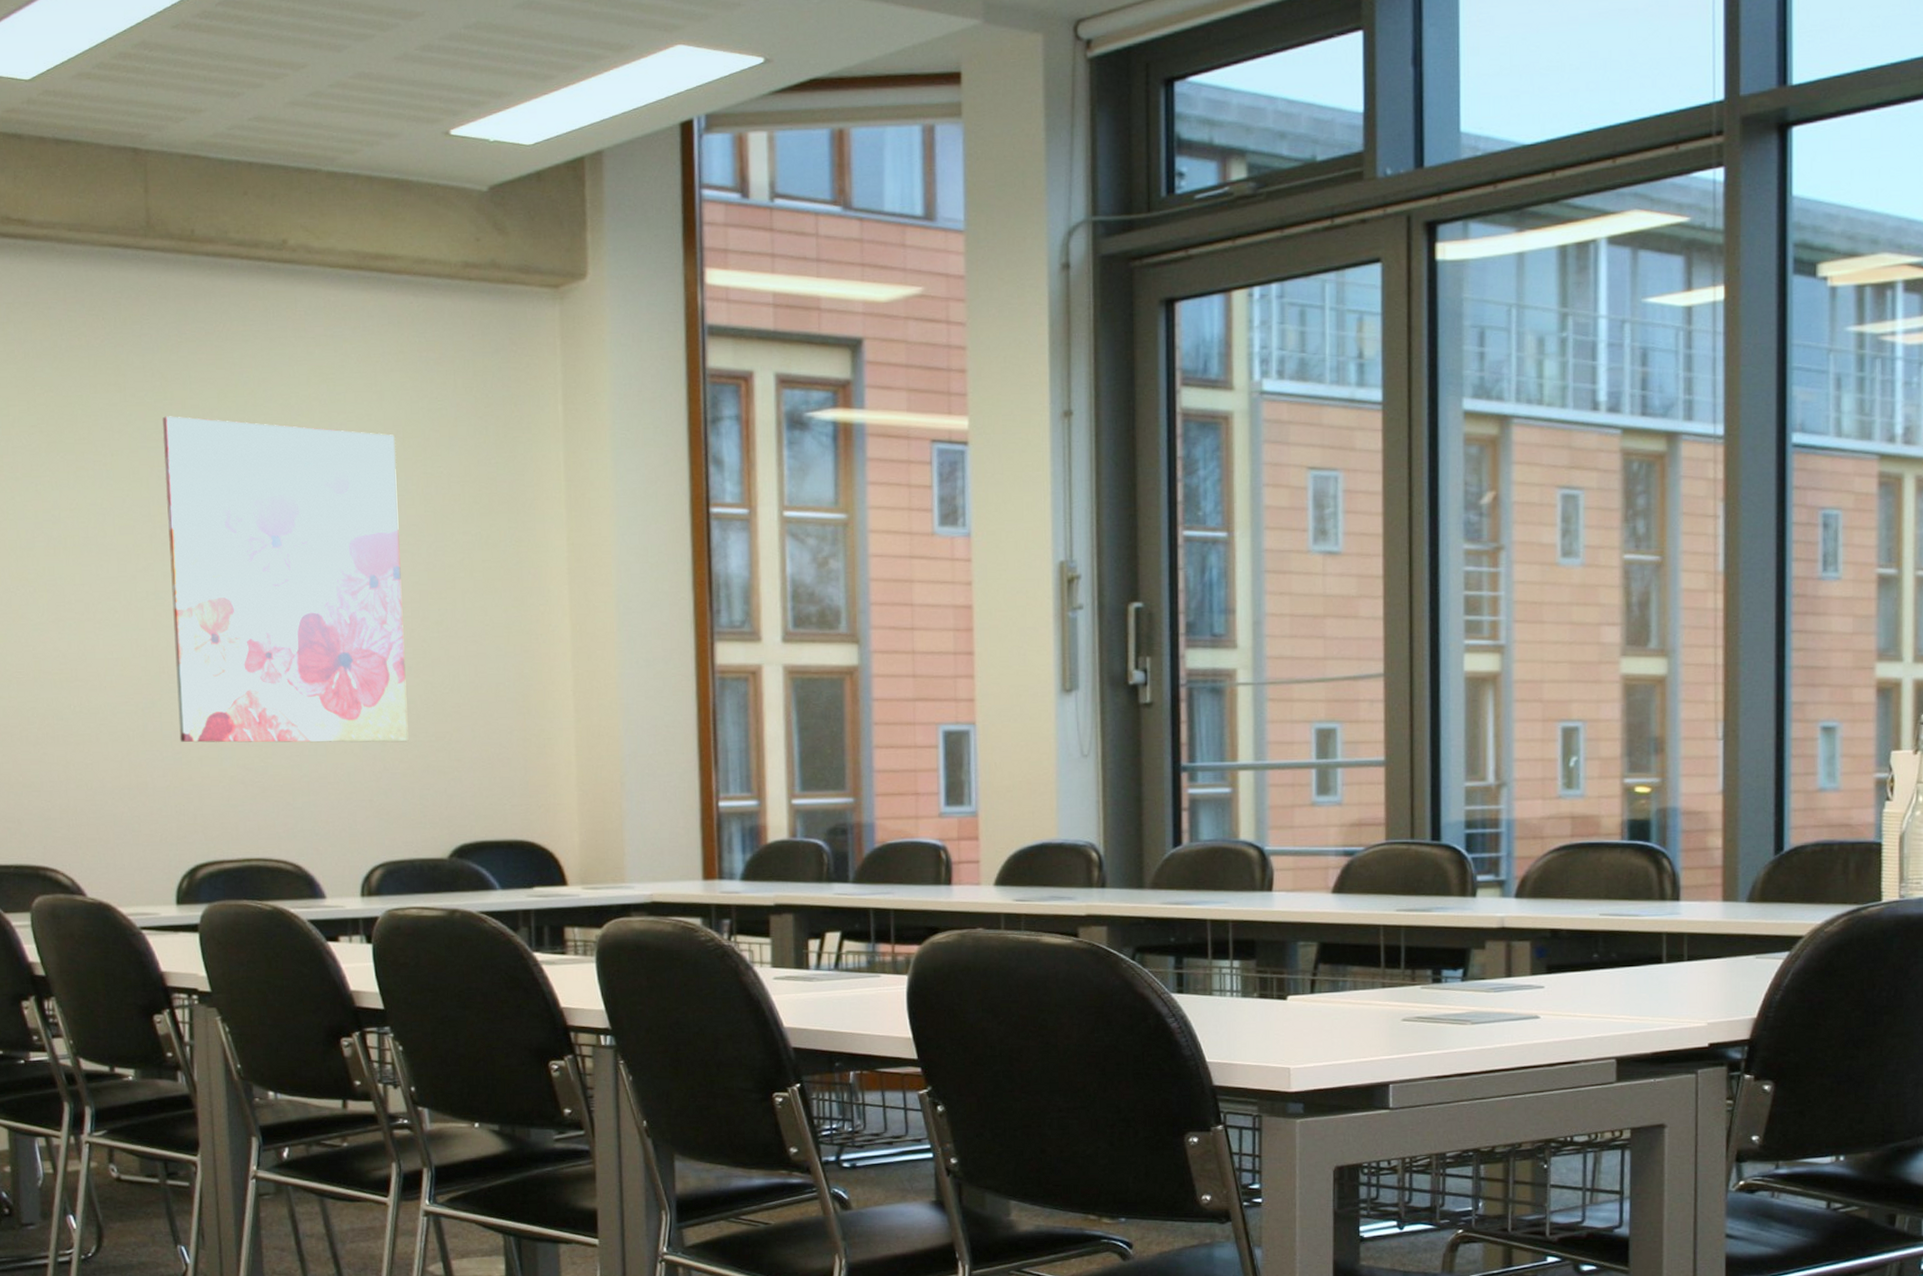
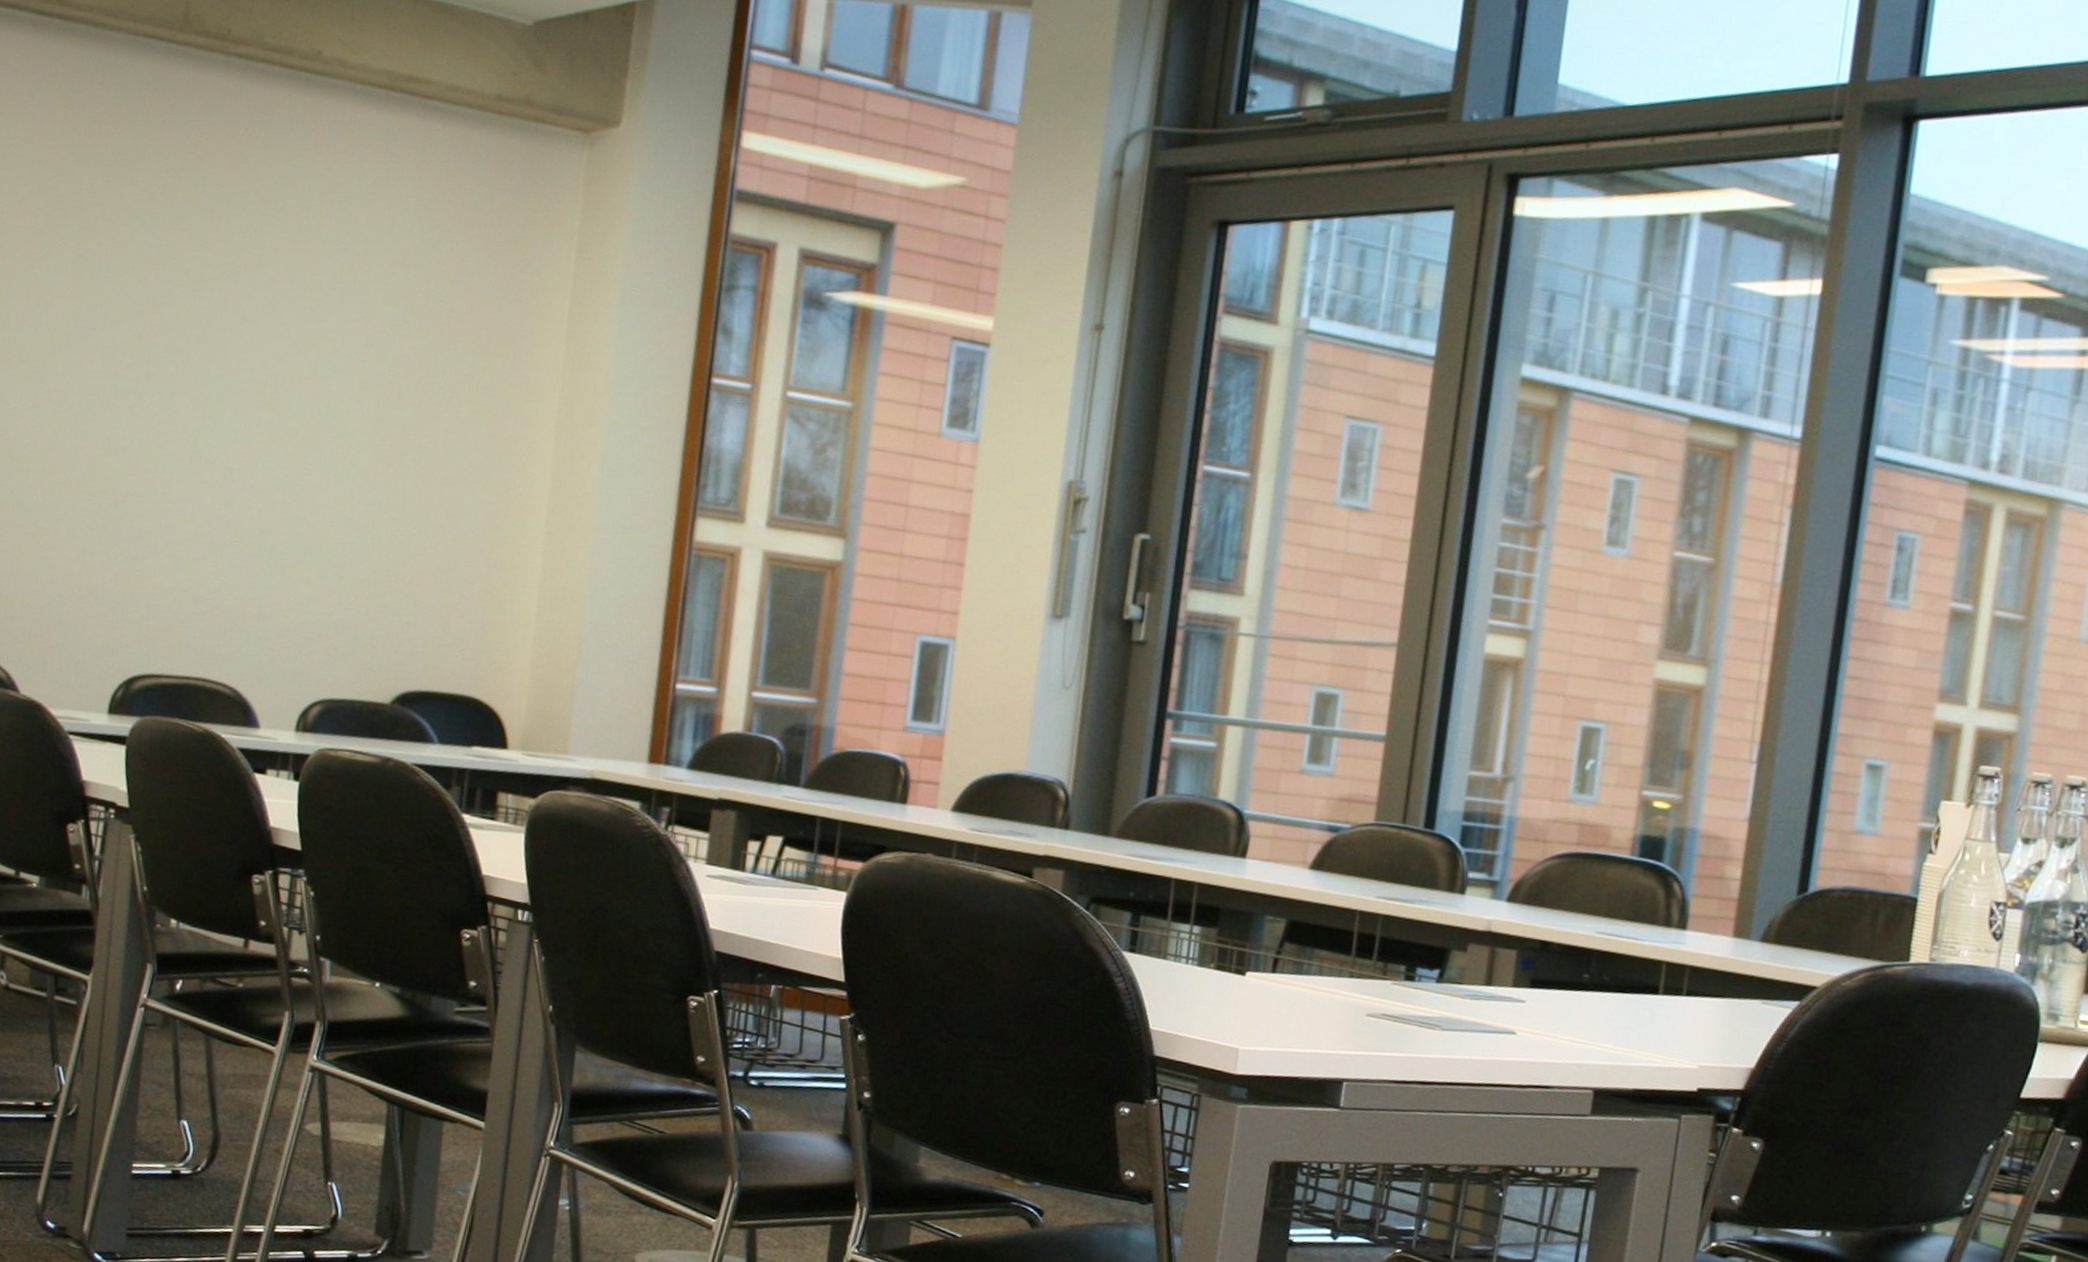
wall art: present [163,416,409,743] -> none [137,214,400,579]

